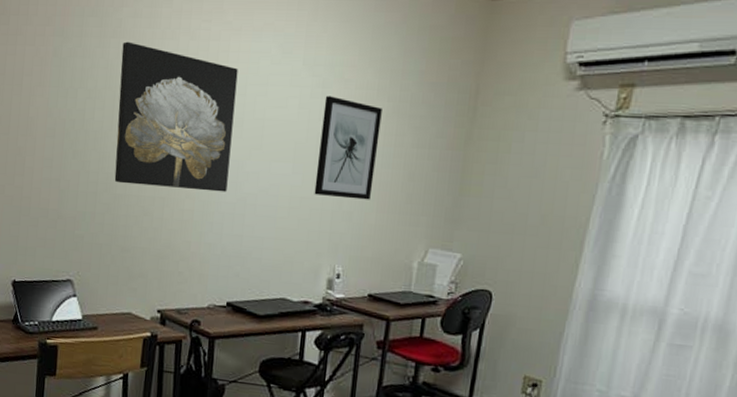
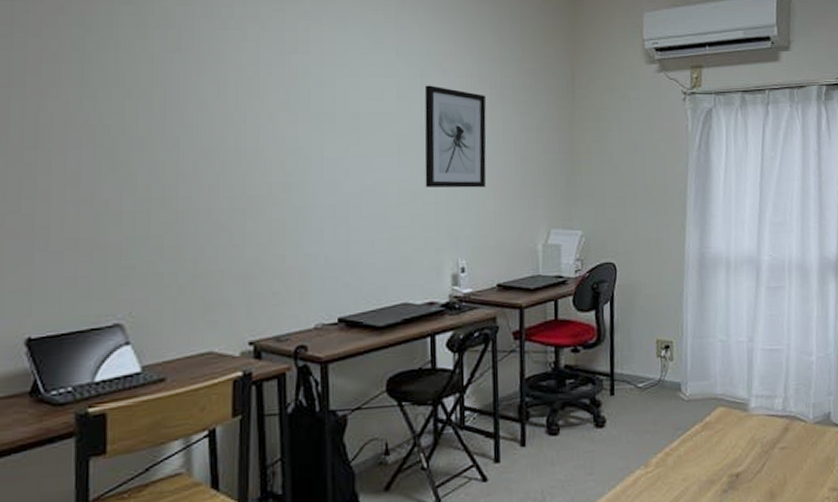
wall art: present [114,41,238,192] -> none [171,32,324,197]

